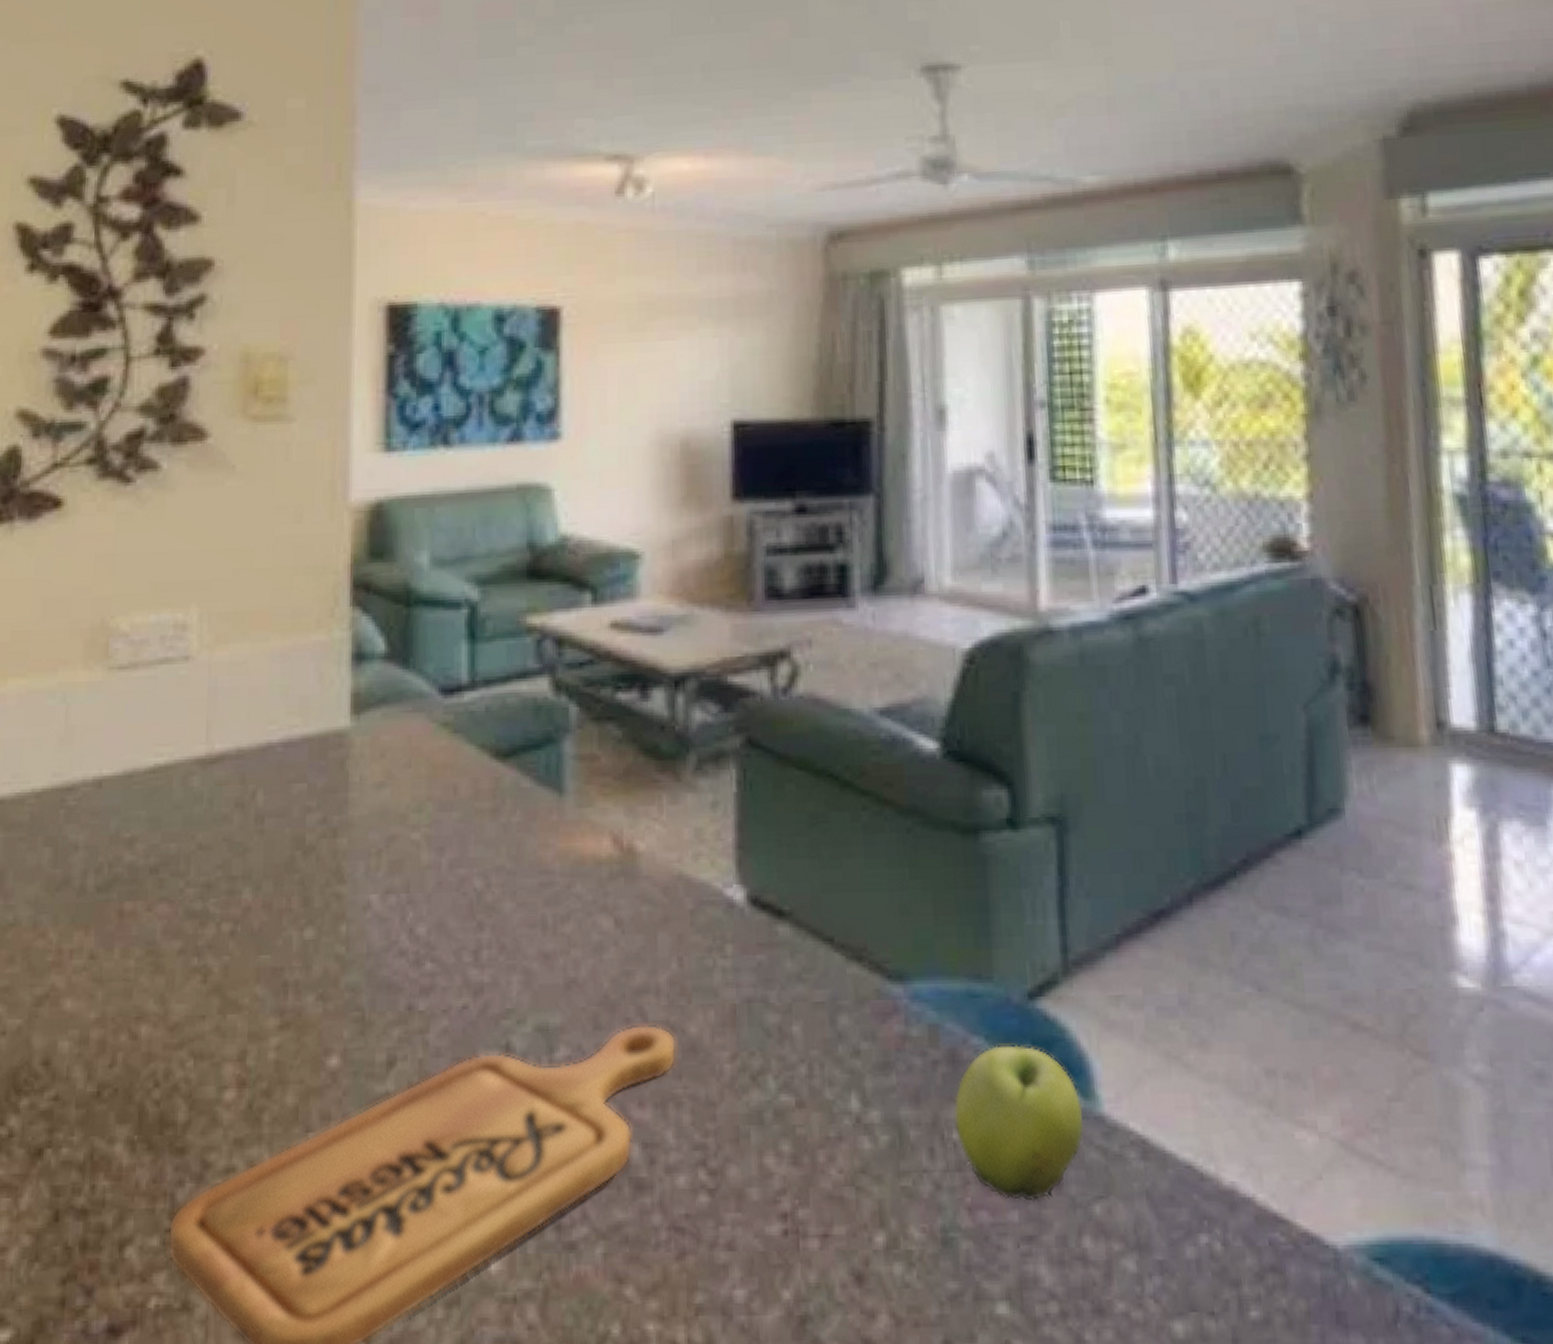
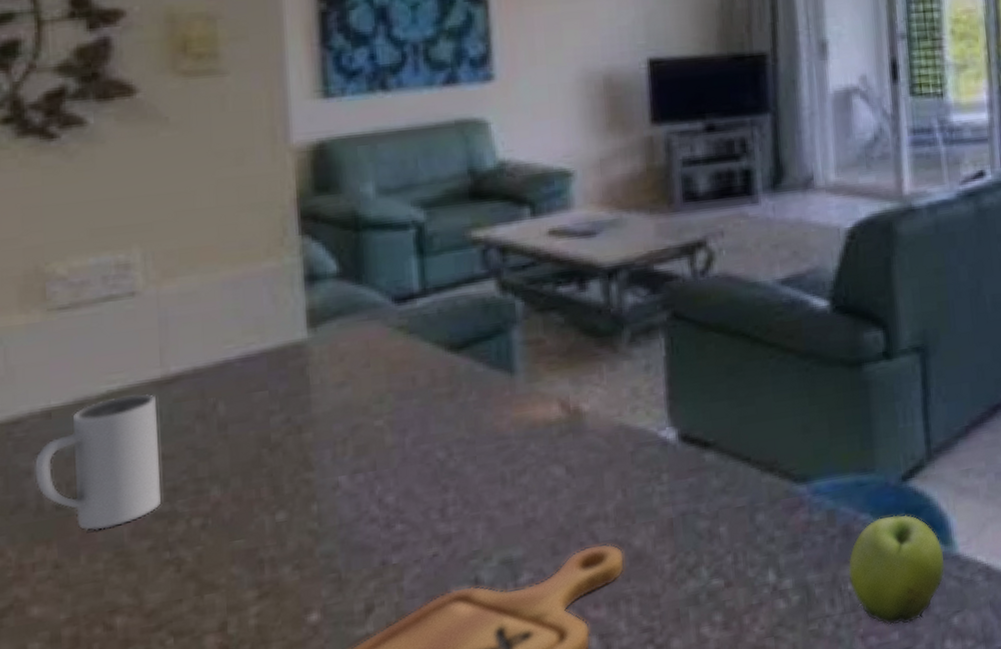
mug: none [81,771,199,922] -> present [34,393,161,531]

